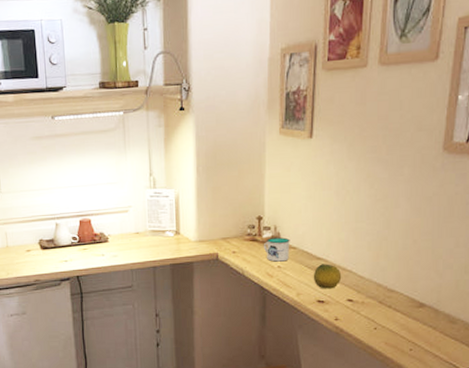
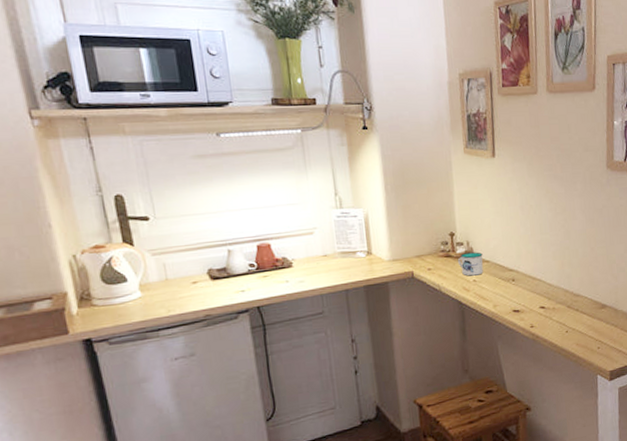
fruit: present [313,264,342,289] -> none [507,274,533,299]

